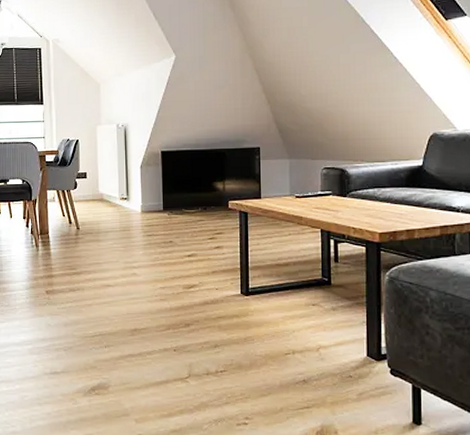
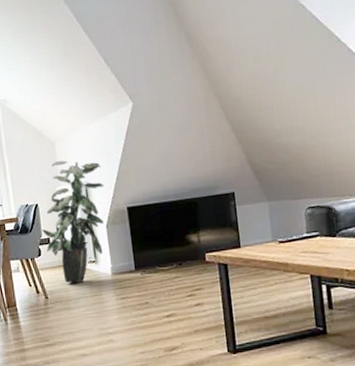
indoor plant: none [80,102,142,218] -> present [42,160,104,284]

